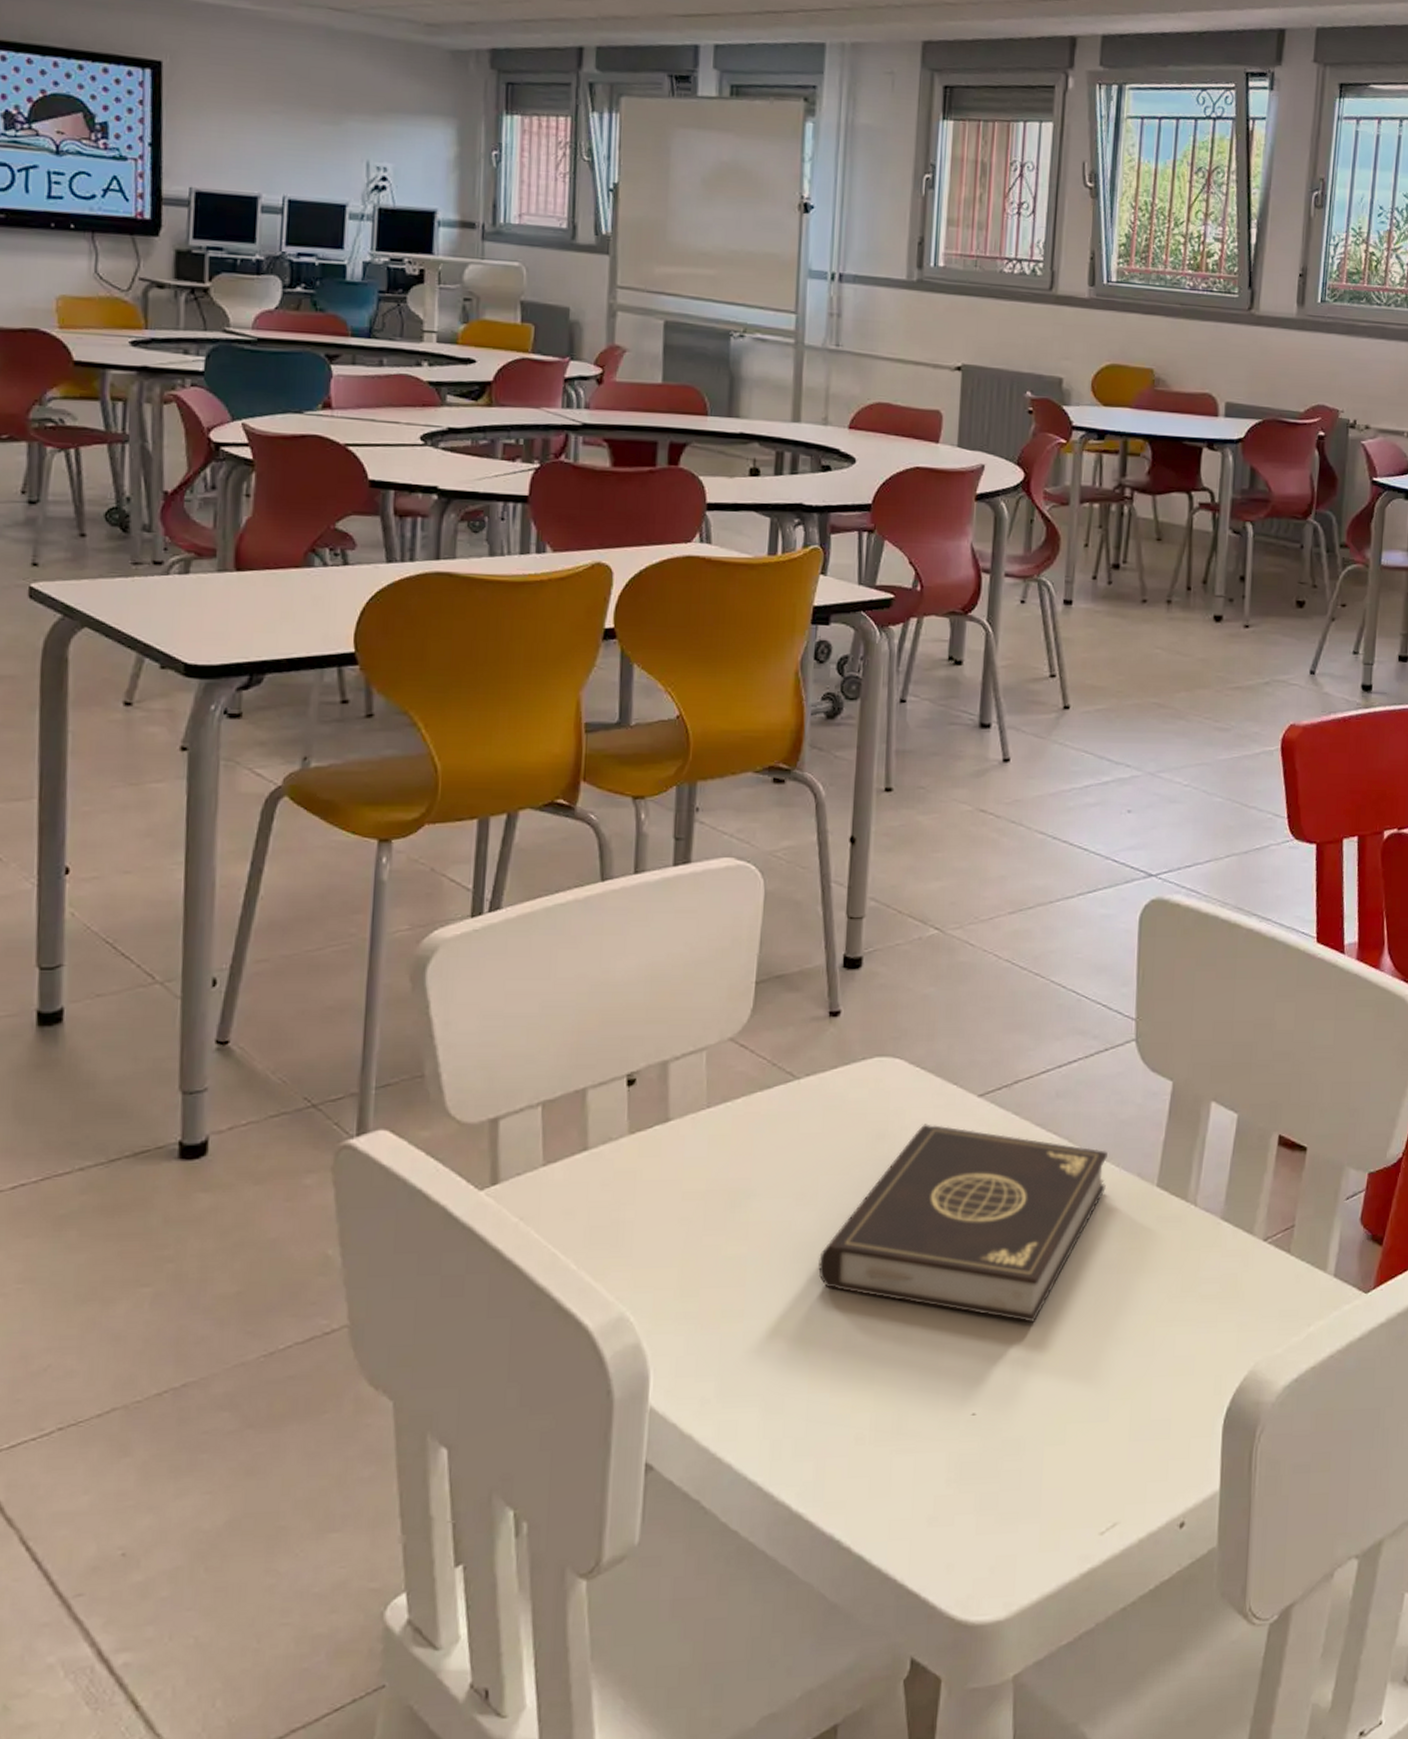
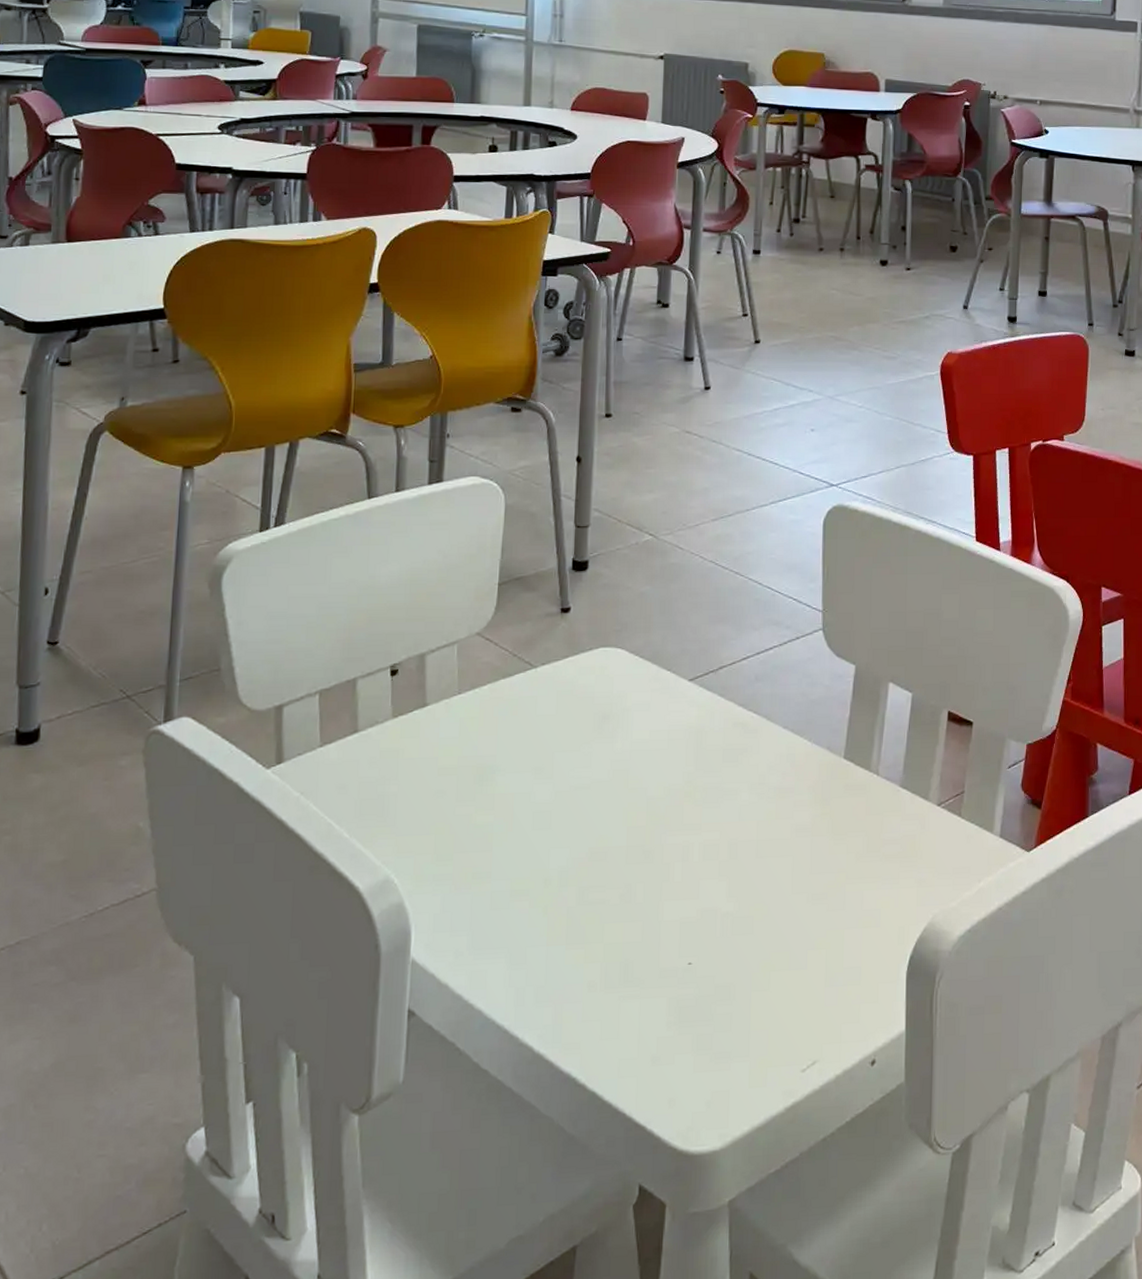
book: present [818,1124,1108,1322] -> none [554,705,801,881]

